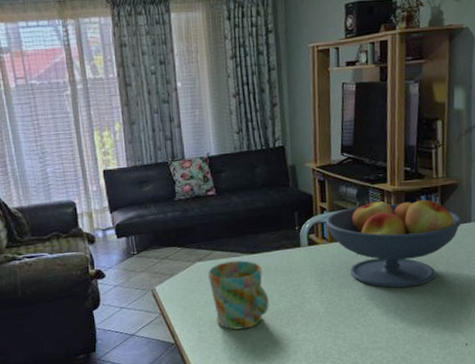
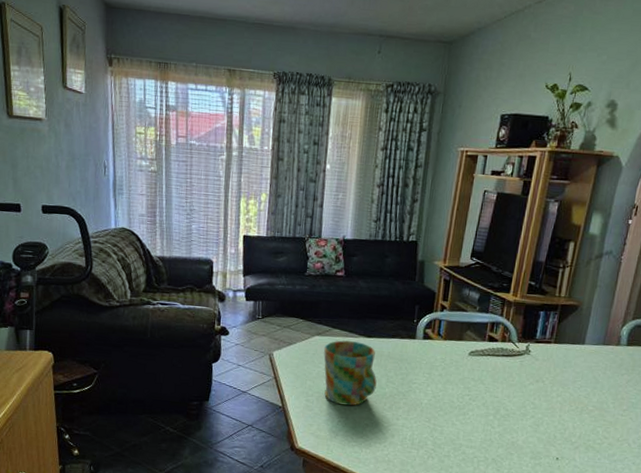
fruit bowl: present [325,199,462,288] -> none [443,305,576,396]

